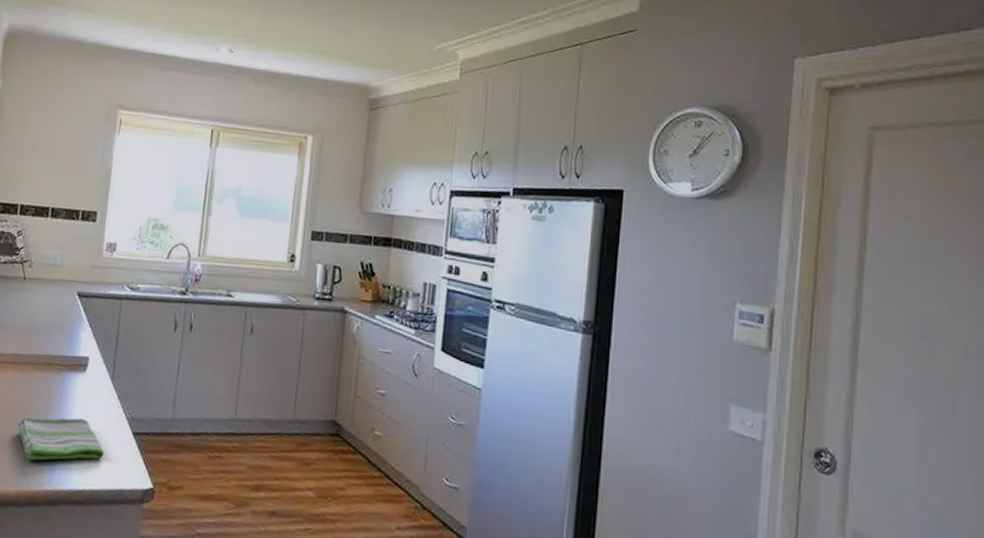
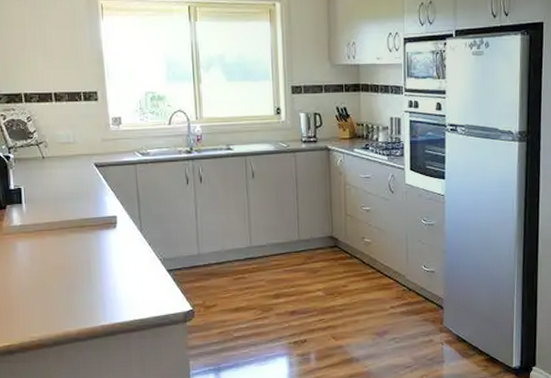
dish towel: present [17,416,105,461] -> none [65,266,146,305]

